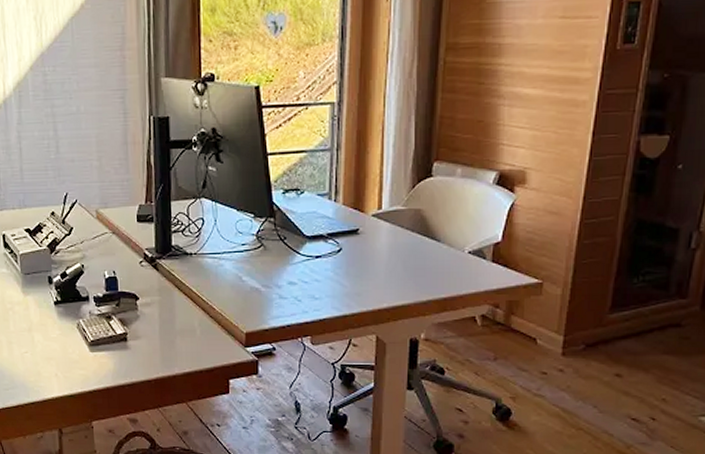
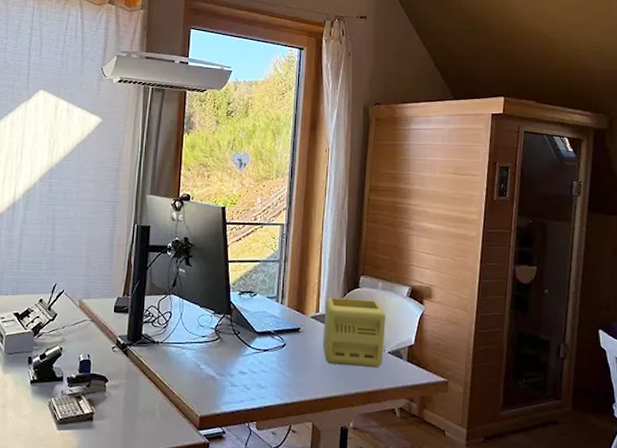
desk organizer: none [387,190,465,271] -> present [323,298,385,368]

